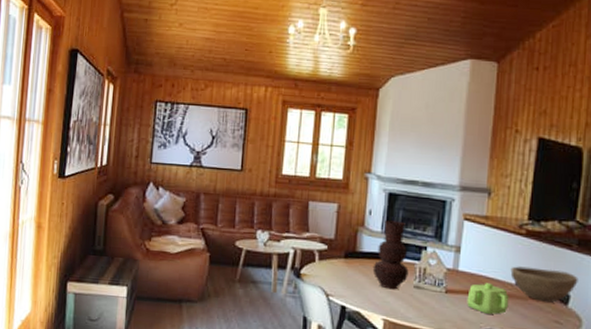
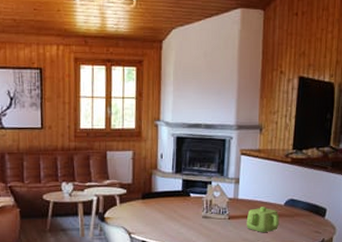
vase: present [372,220,409,290] -> none [167,161,197,222]
bowl: present [510,266,578,303] -> none [280,189,332,217]

